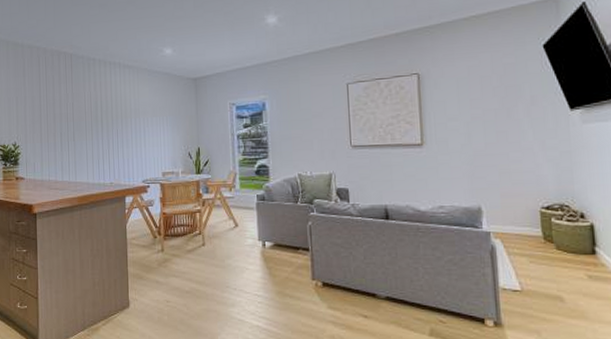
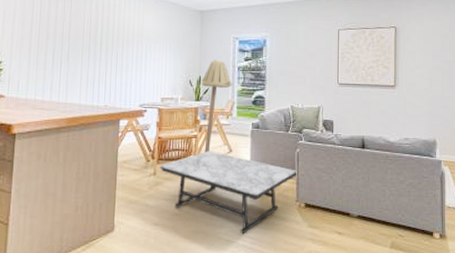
coffee table: none [167,225,311,315] -> present [160,151,297,235]
floor lamp: none [201,129,233,228] -> present [202,60,232,153]

